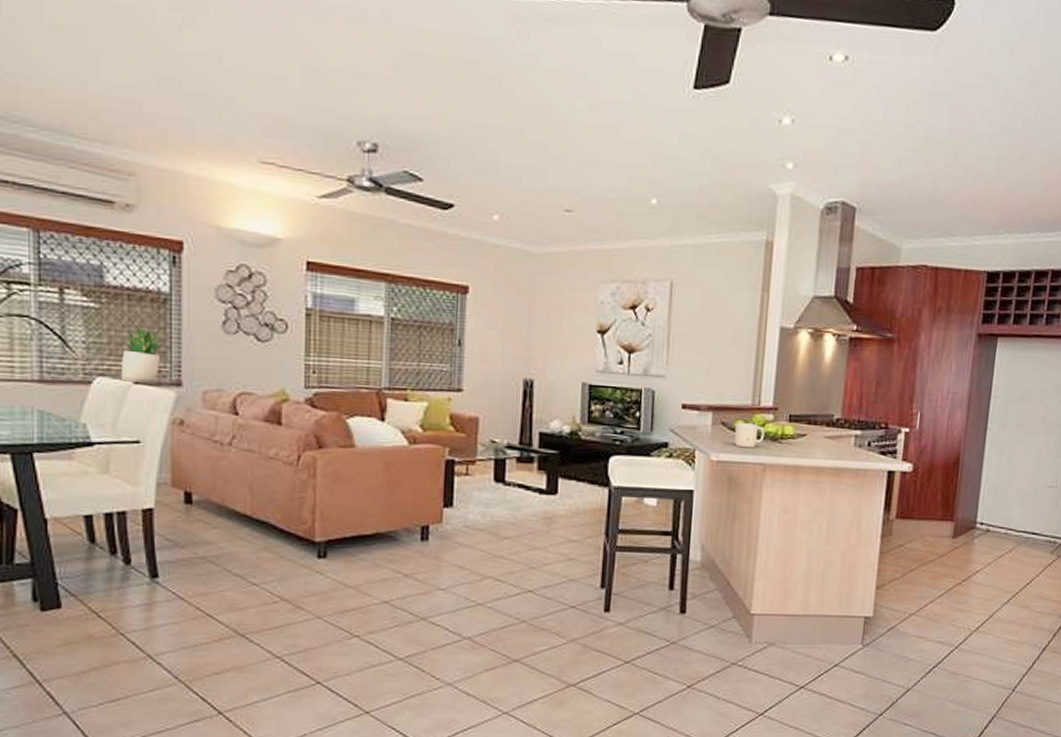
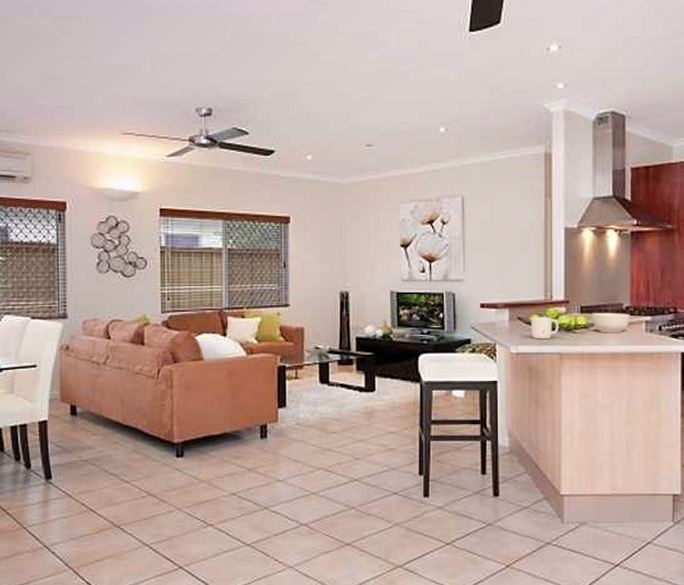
planter: present [120,325,164,385] -> none [21,271,53,319]
bowl: none [799,422,840,447] -> present [591,312,630,334]

